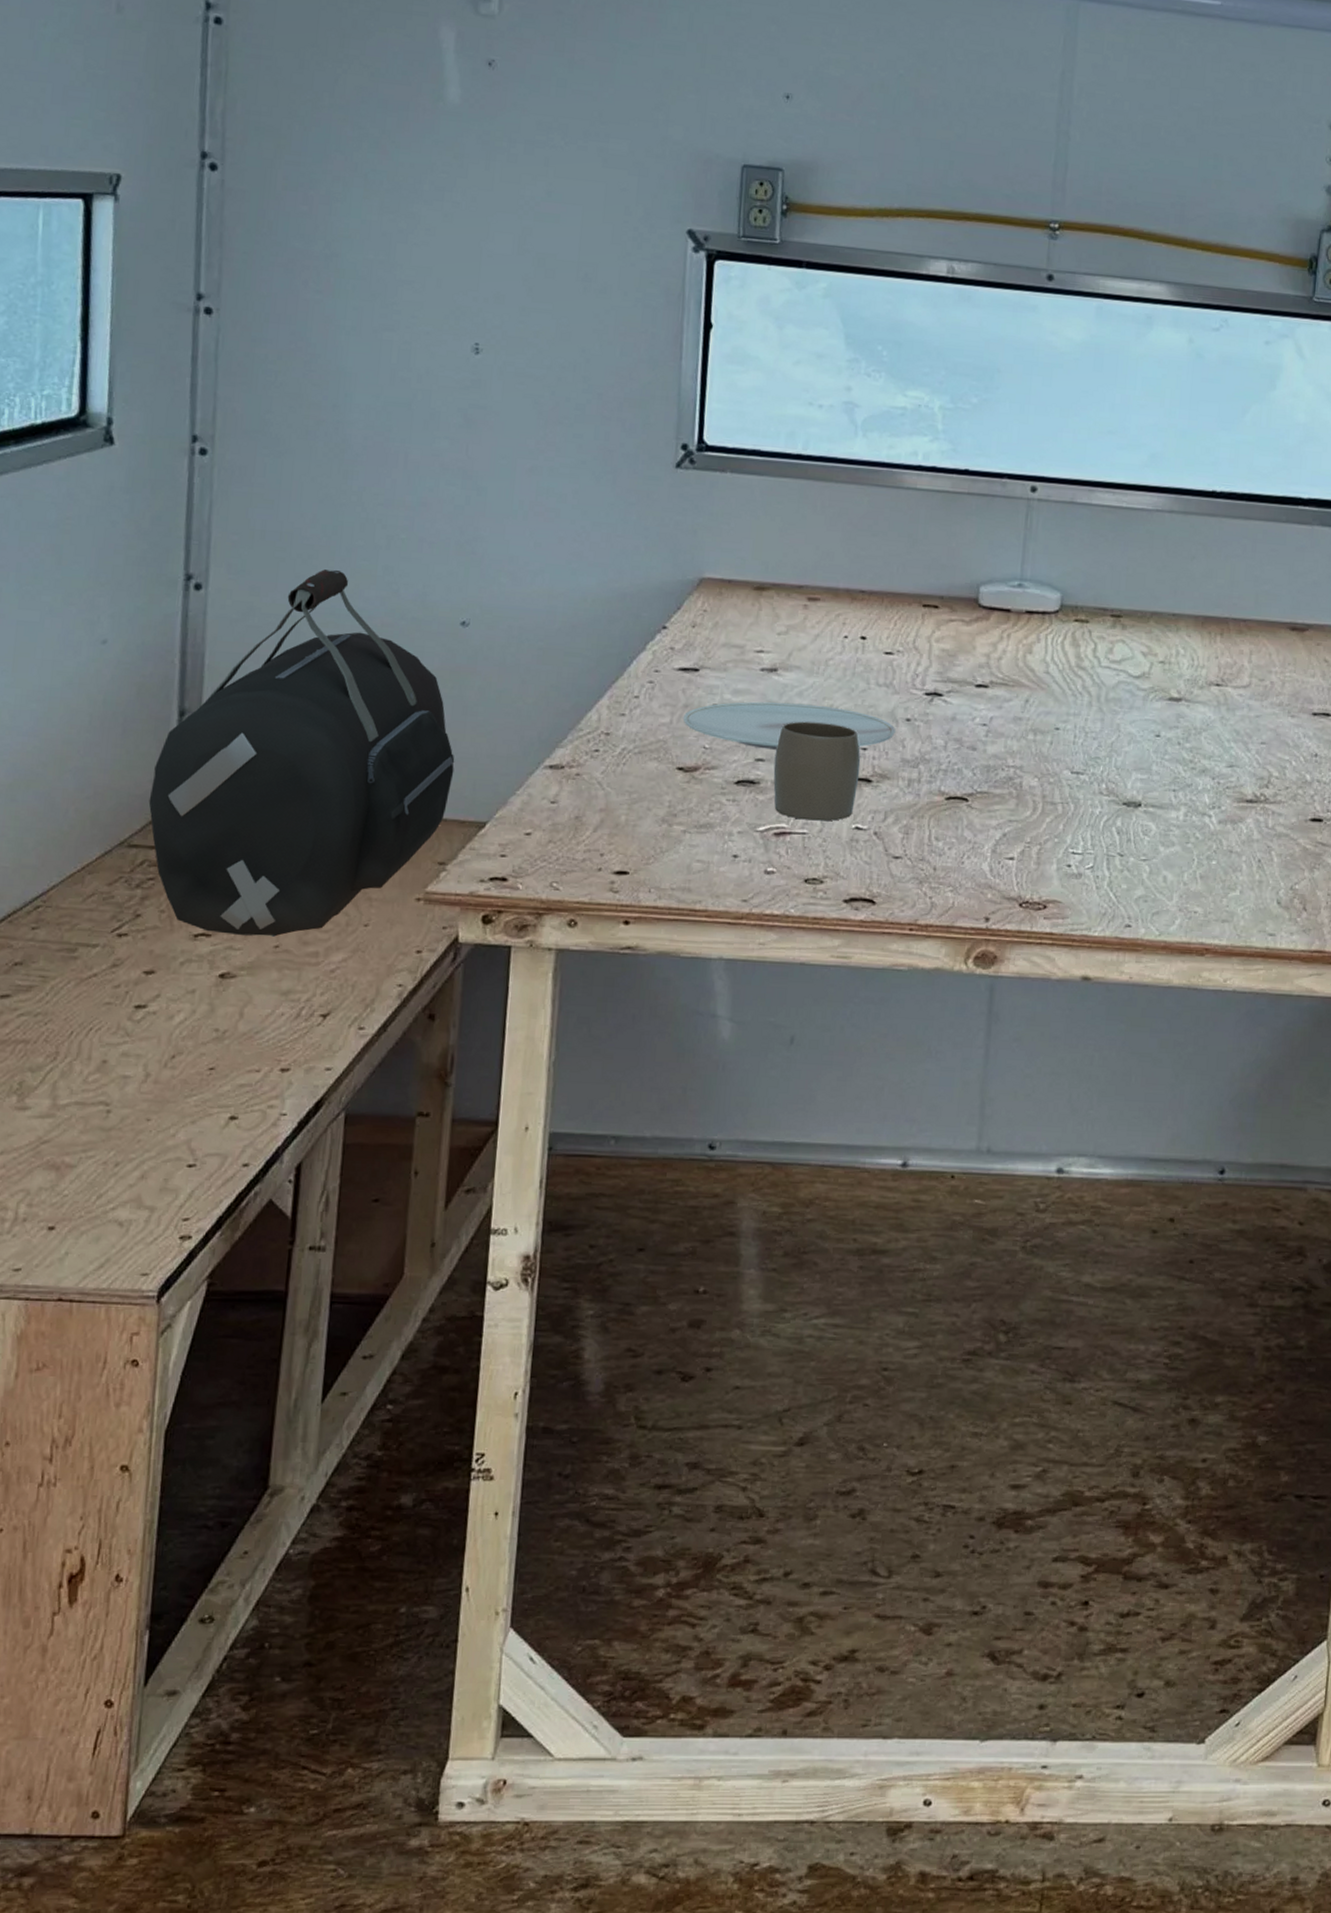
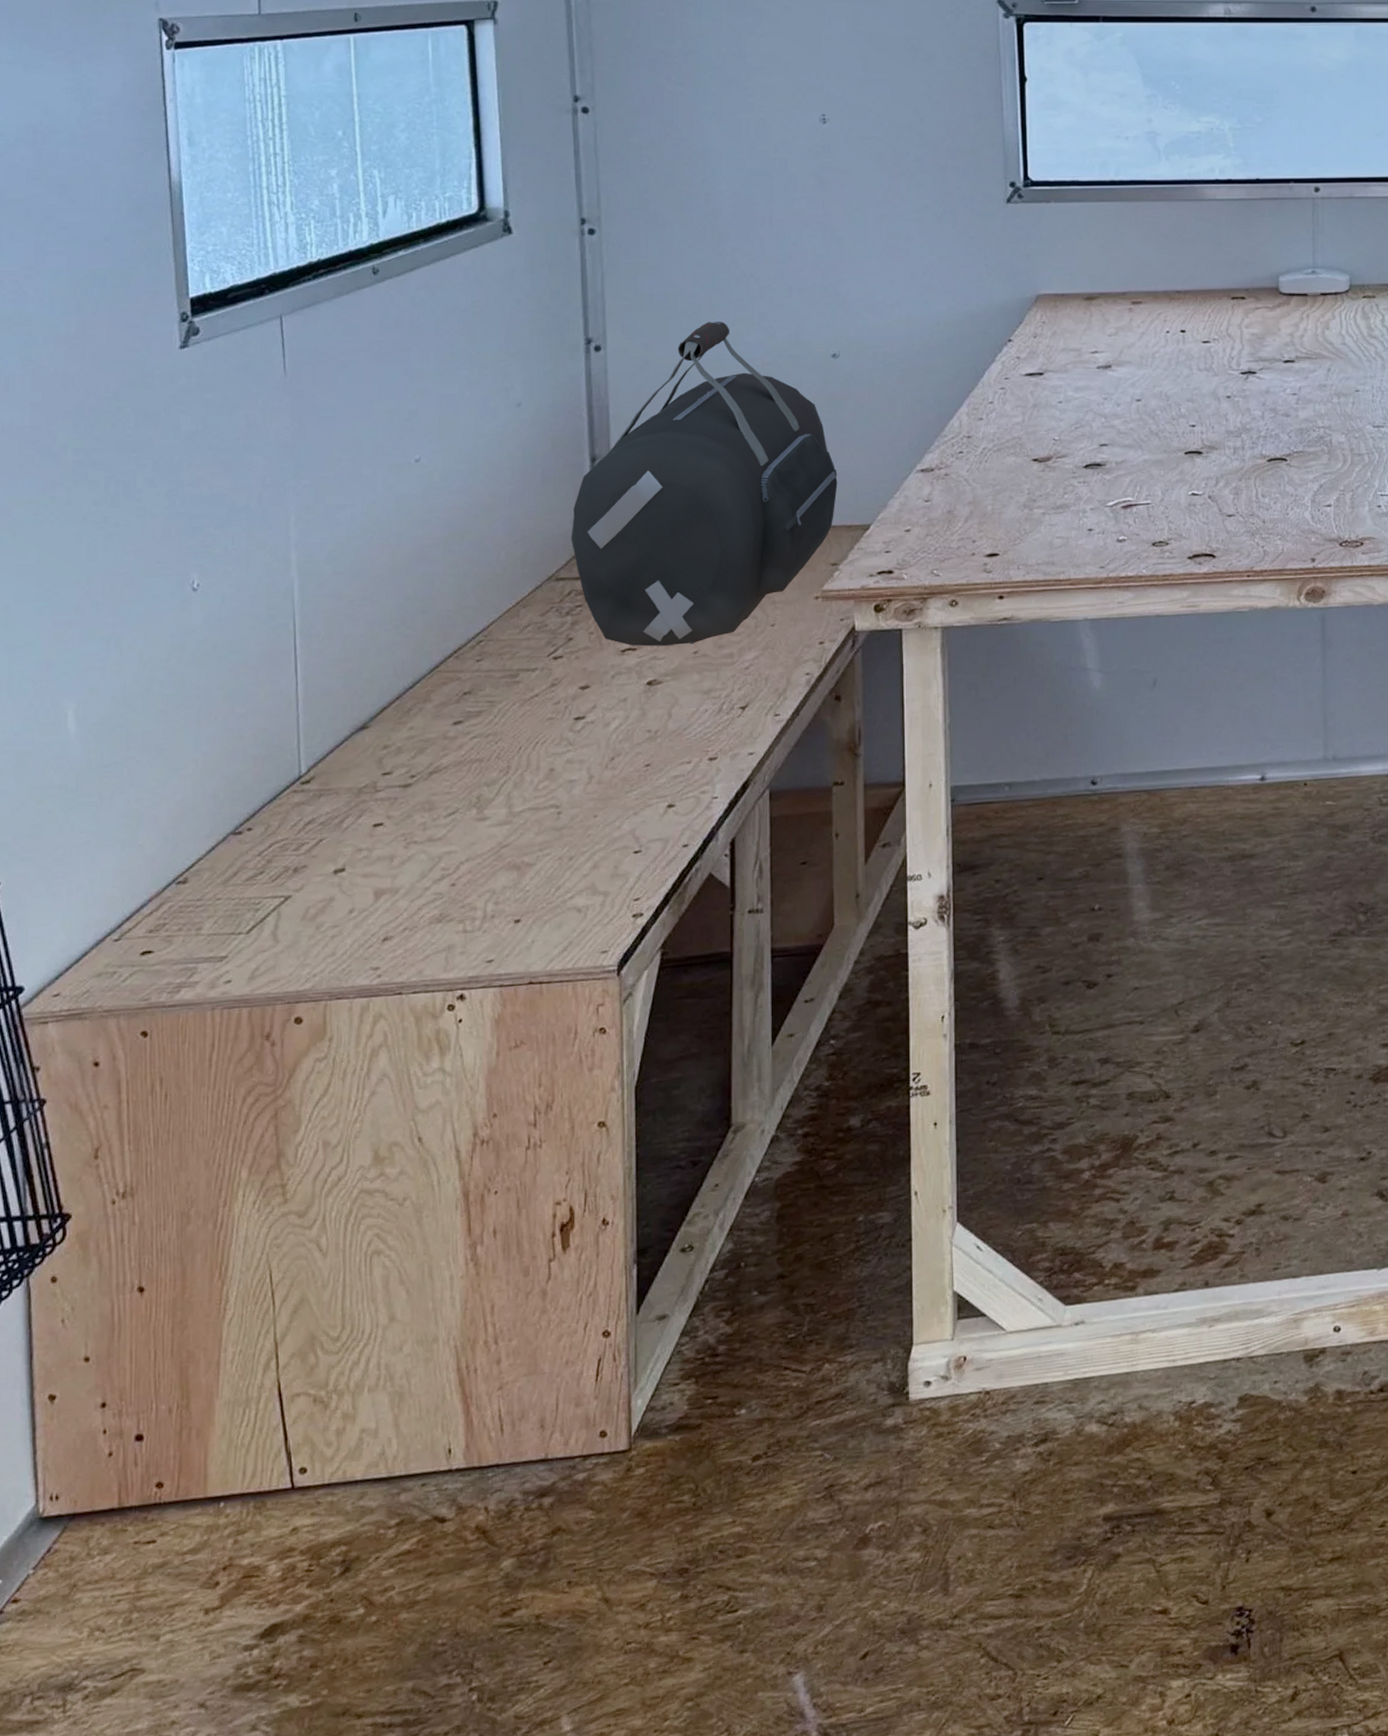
plate: present [682,701,896,750] -> none [1033,392,1218,435]
mug: present [773,721,861,821] -> none [1116,407,1191,492]

